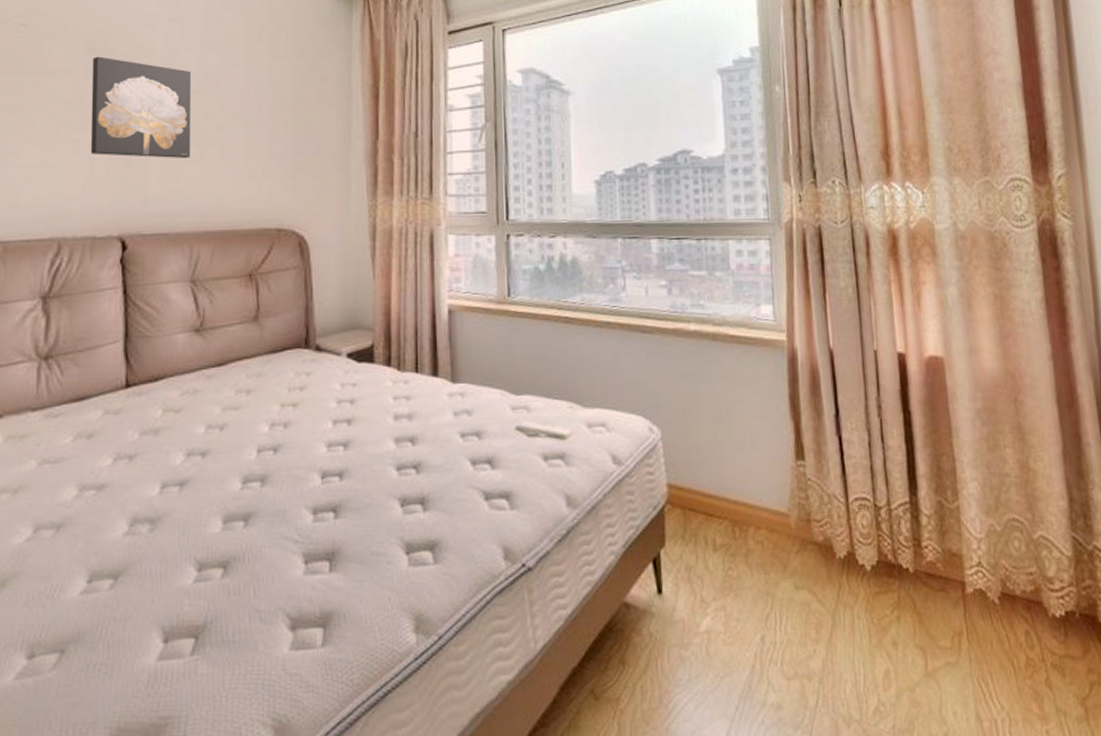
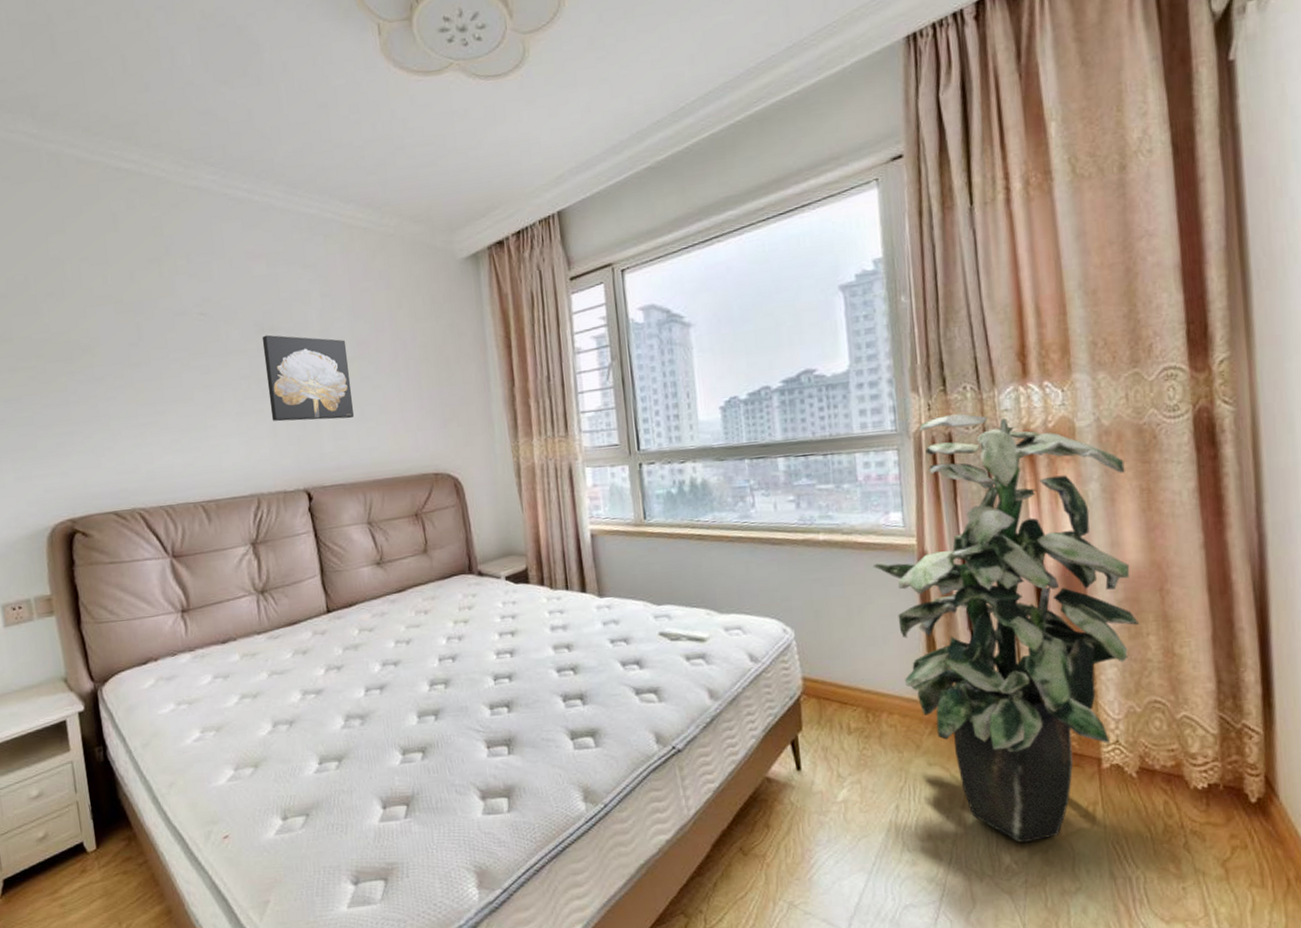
indoor plant: none [743,208,998,681] -> present [873,413,1140,843]

